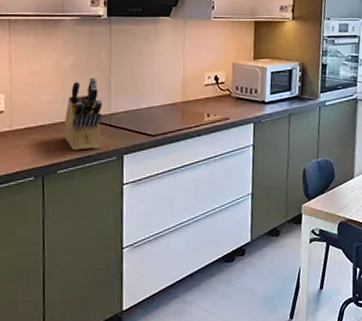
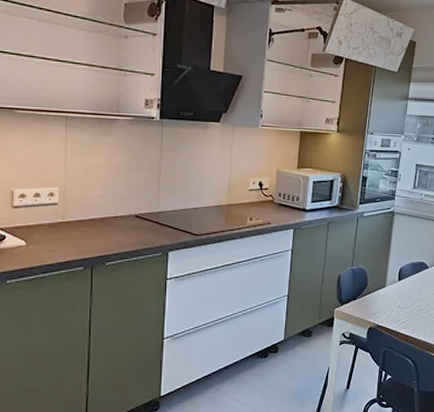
knife block: present [64,78,103,151] -> none [113,176,151,245]

